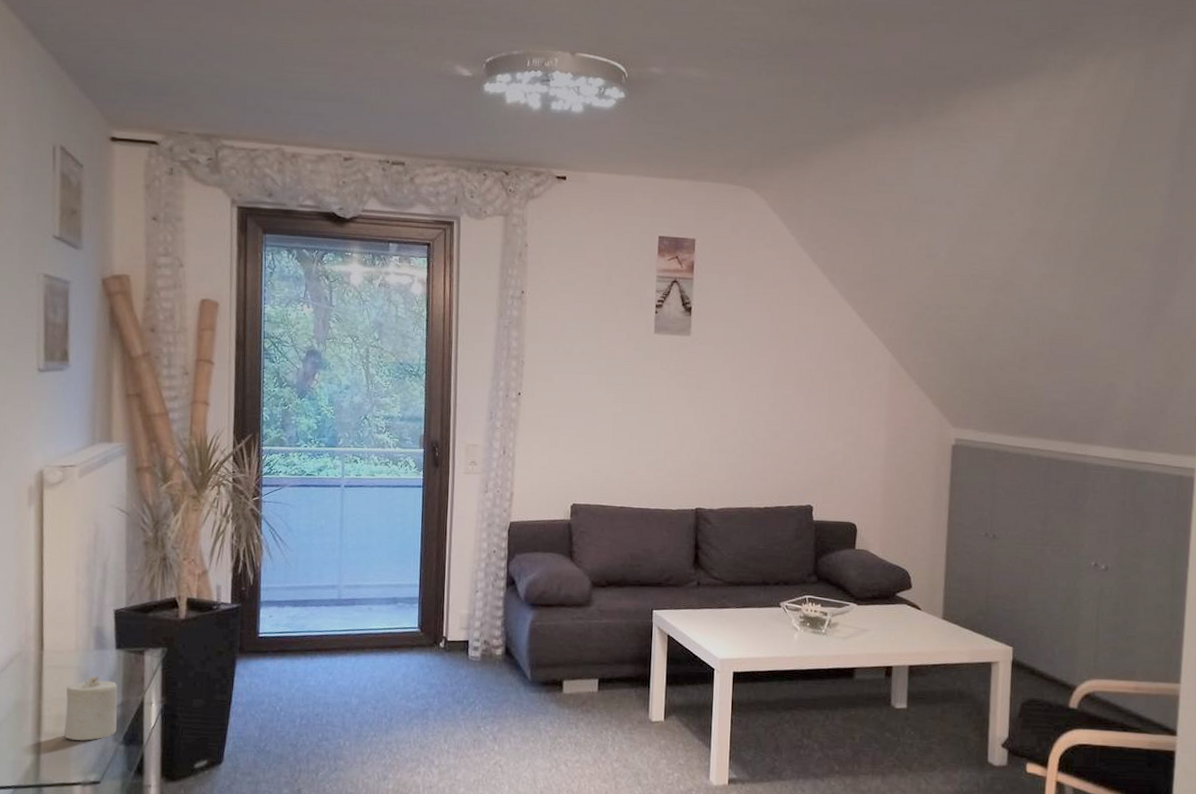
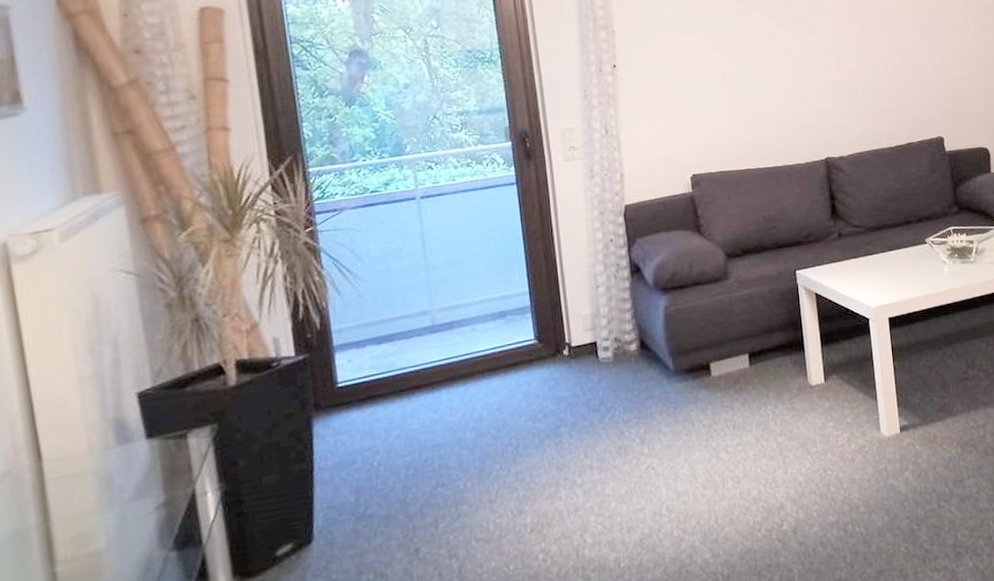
candle: present [64,675,118,741] -> none [83,476,163,561]

